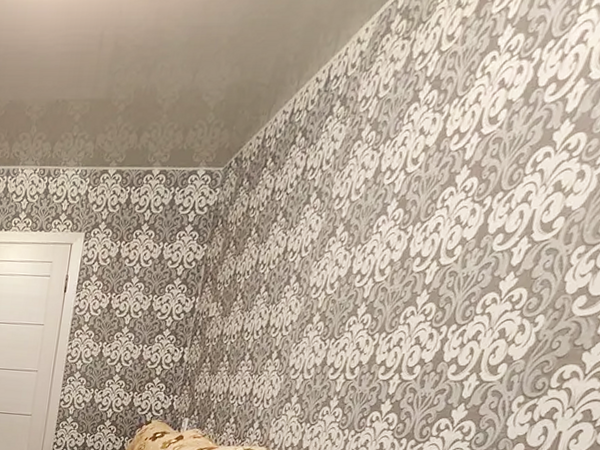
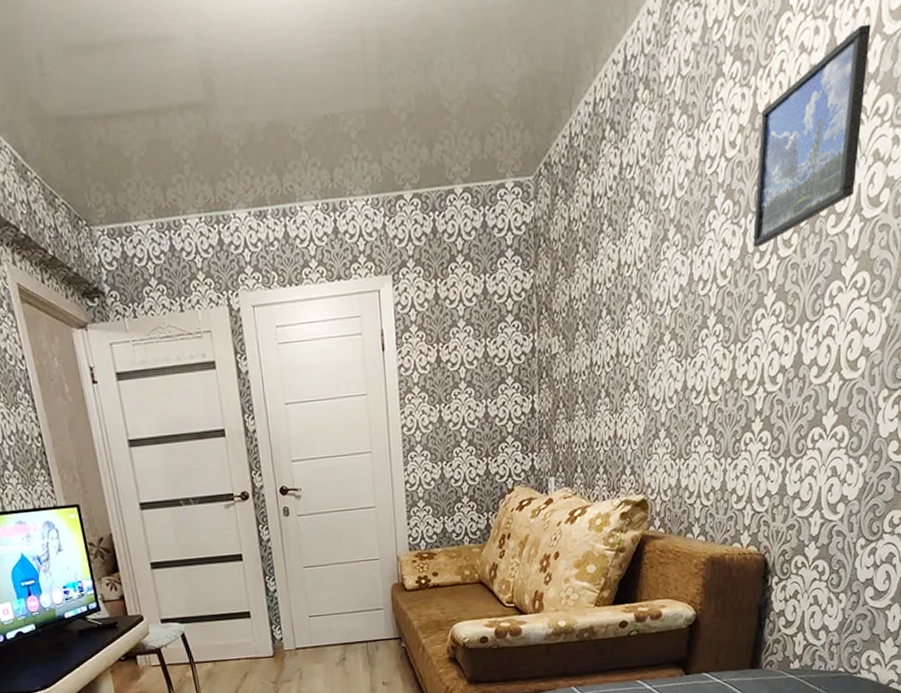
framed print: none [415,68,578,252] -> present [753,24,871,247]

